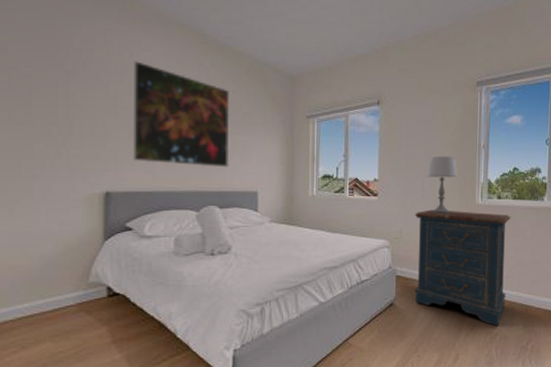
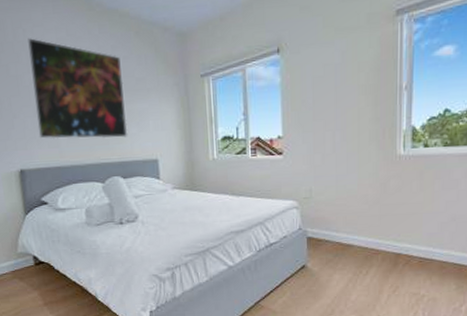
dresser: present [414,209,511,326] -> none [325,164,441,287]
table lamp: present [427,156,458,213] -> none [338,102,374,169]

